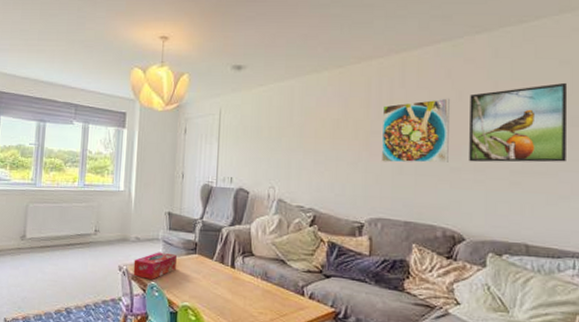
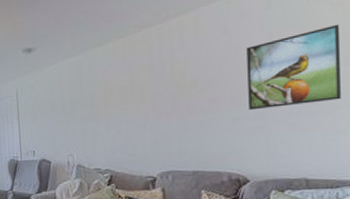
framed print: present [381,98,450,163] -> none [166,53,230,120]

